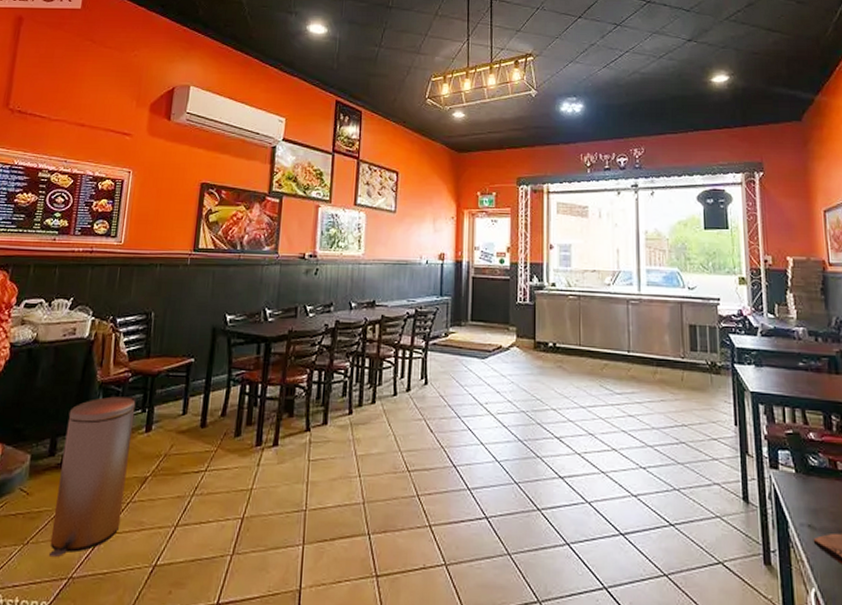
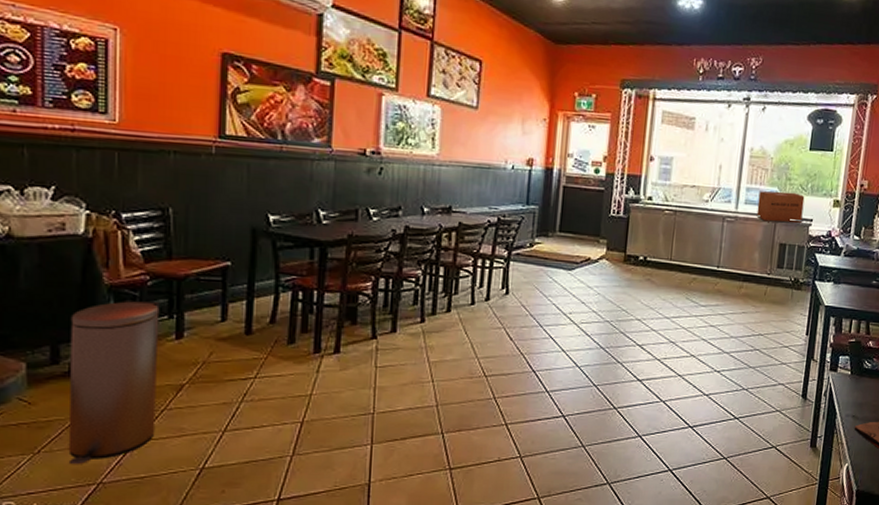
box: none [660,271,709,303] -> present [756,191,805,223]

